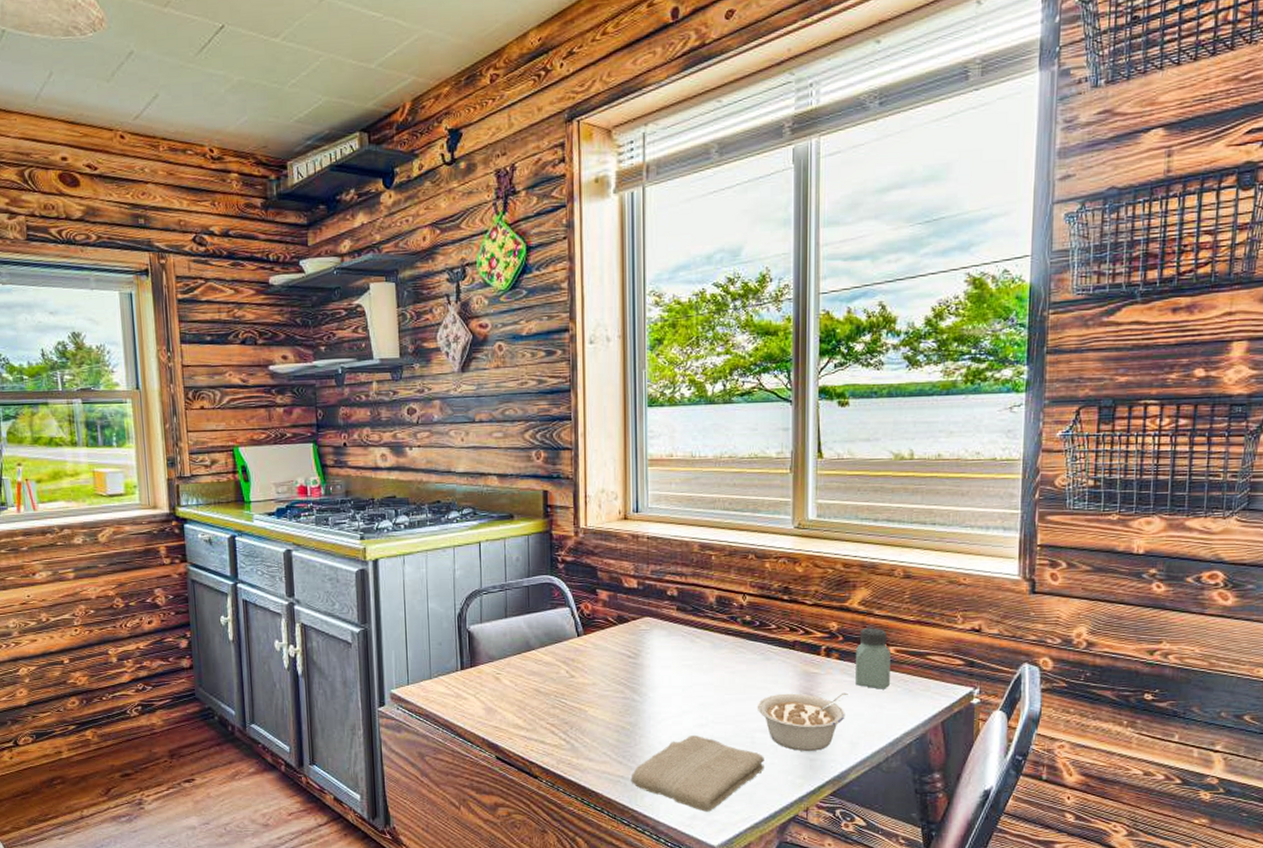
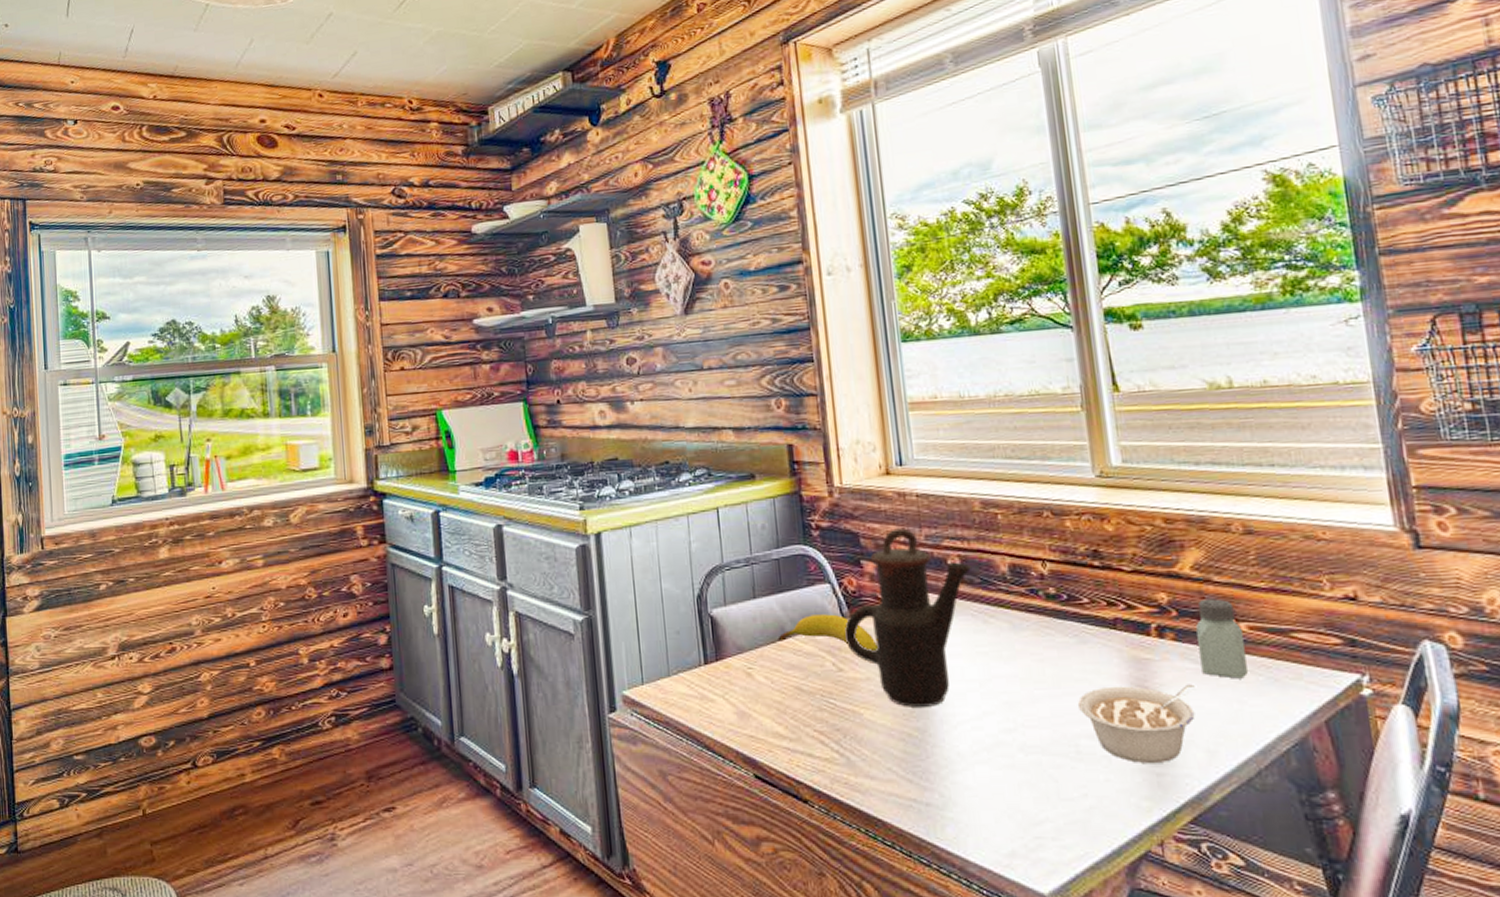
fruit: none [523,632,604,662] -> present [777,614,878,651]
teapot: none [578,564,687,706] -> present [844,528,973,707]
washcloth: present [630,736,764,812] -> none [925,744,1098,847]

